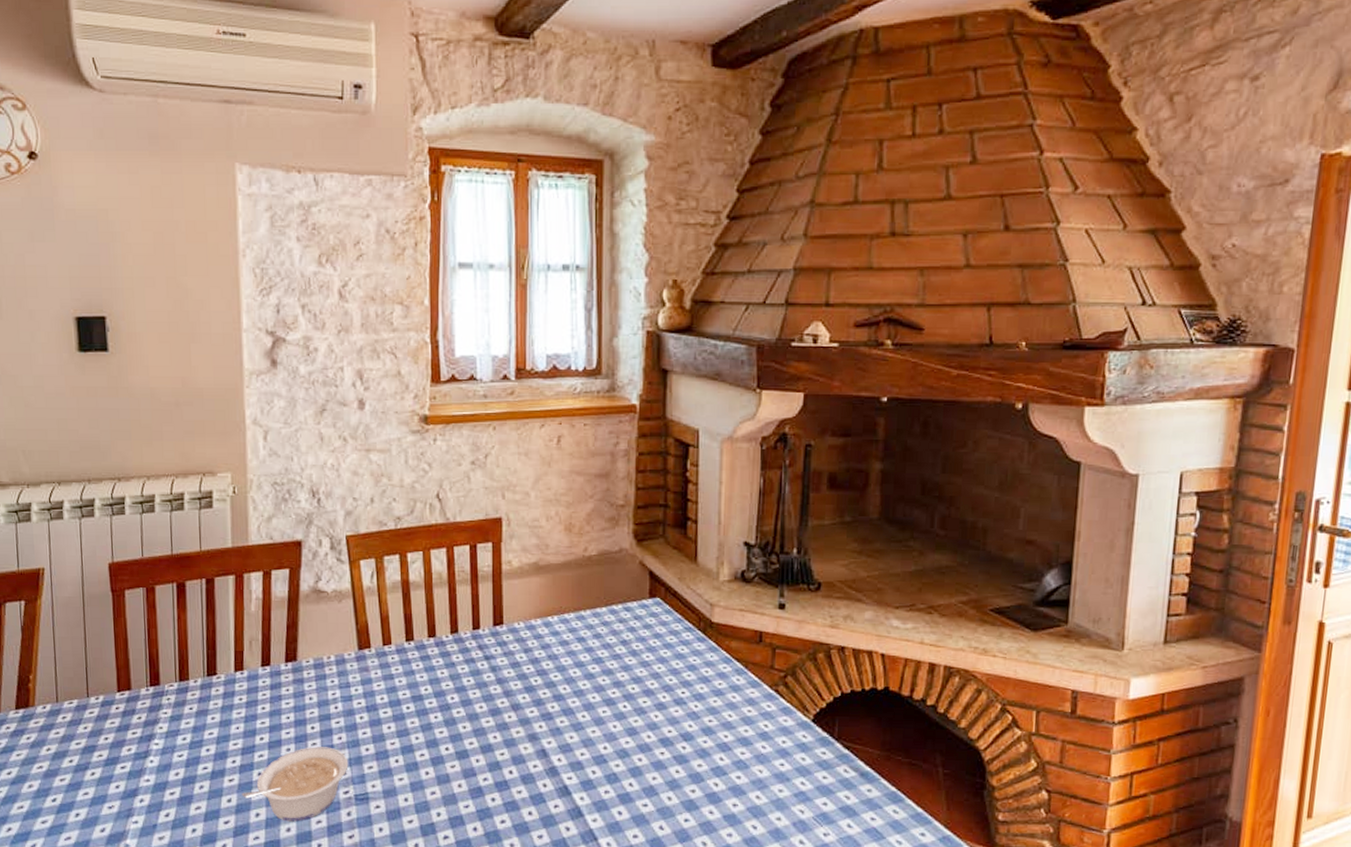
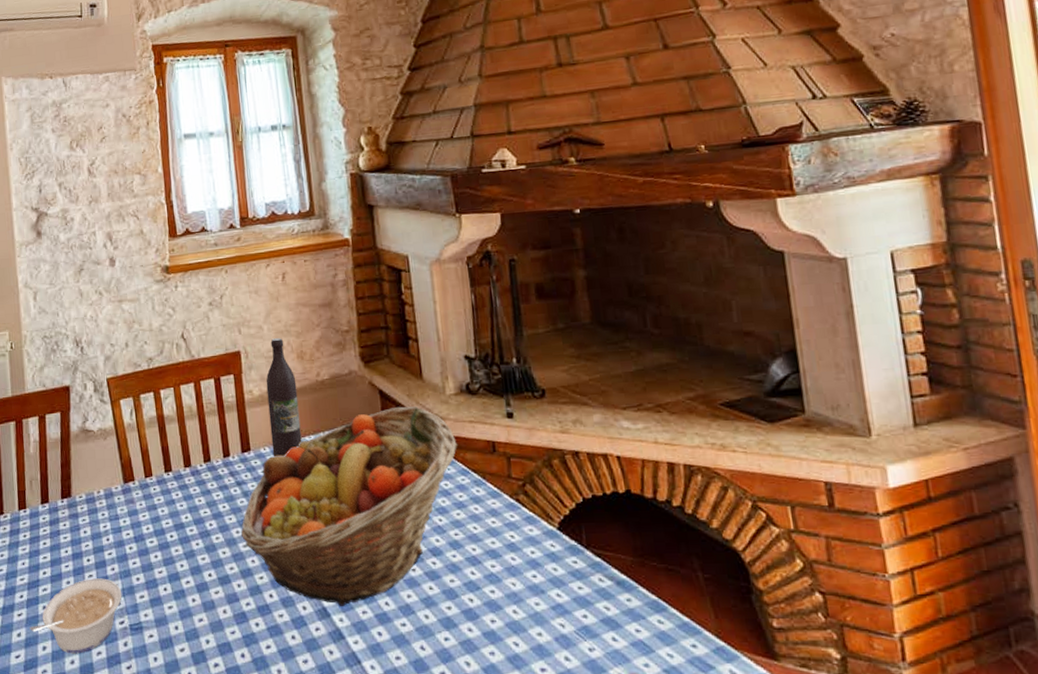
fruit basket: none [484,589,725,785] -> present [240,406,458,606]
wine bottle: none [527,507,561,633] -> present [266,338,302,457]

